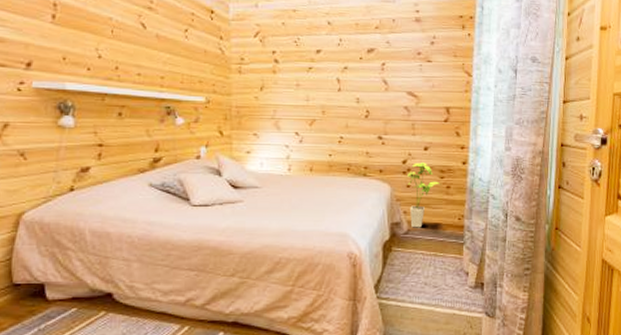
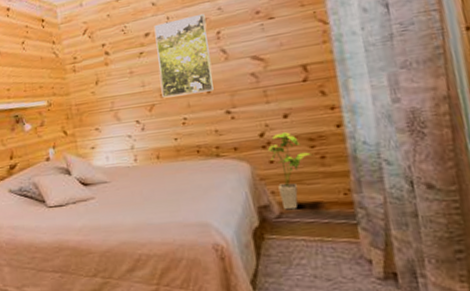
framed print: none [324,43,374,116] -> present [154,13,214,98]

